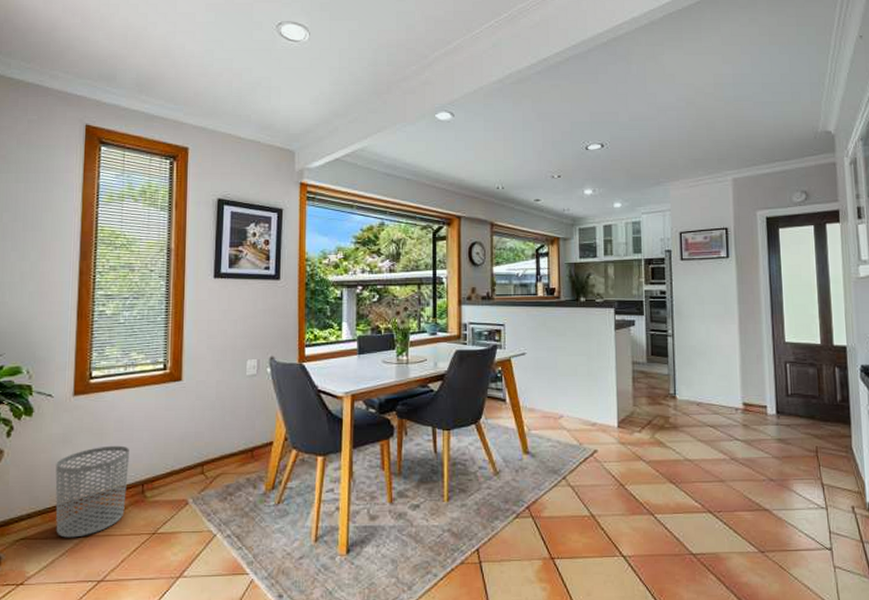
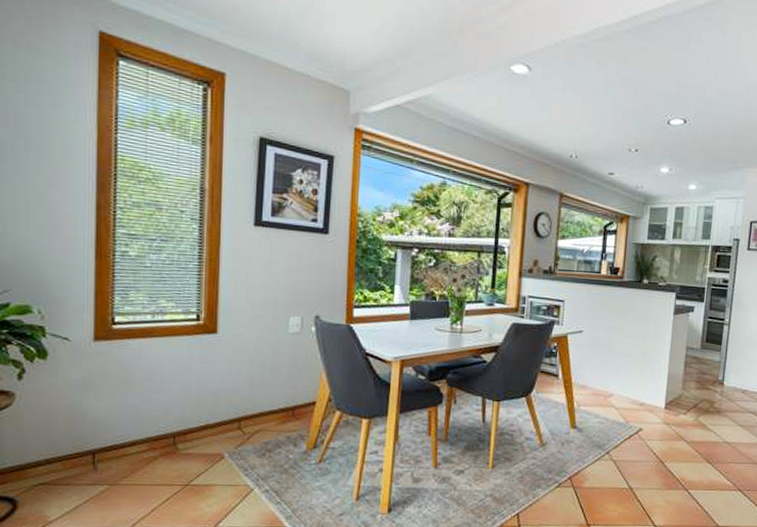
waste bin: present [55,445,129,538] -> none [76,395,159,486]

